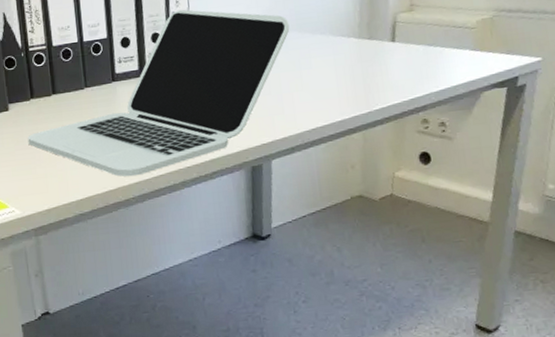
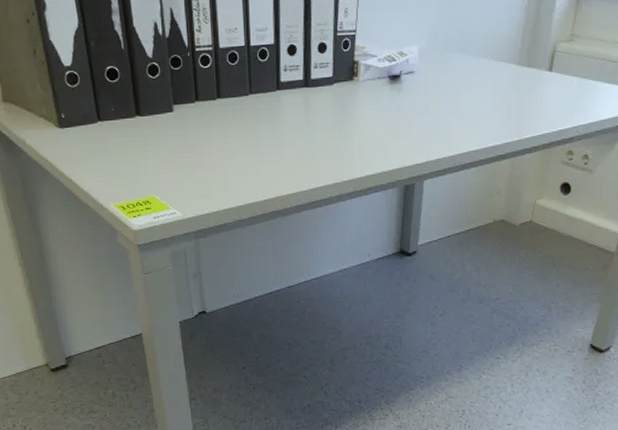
laptop: present [28,9,290,177] -> none [191,20,454,187]

